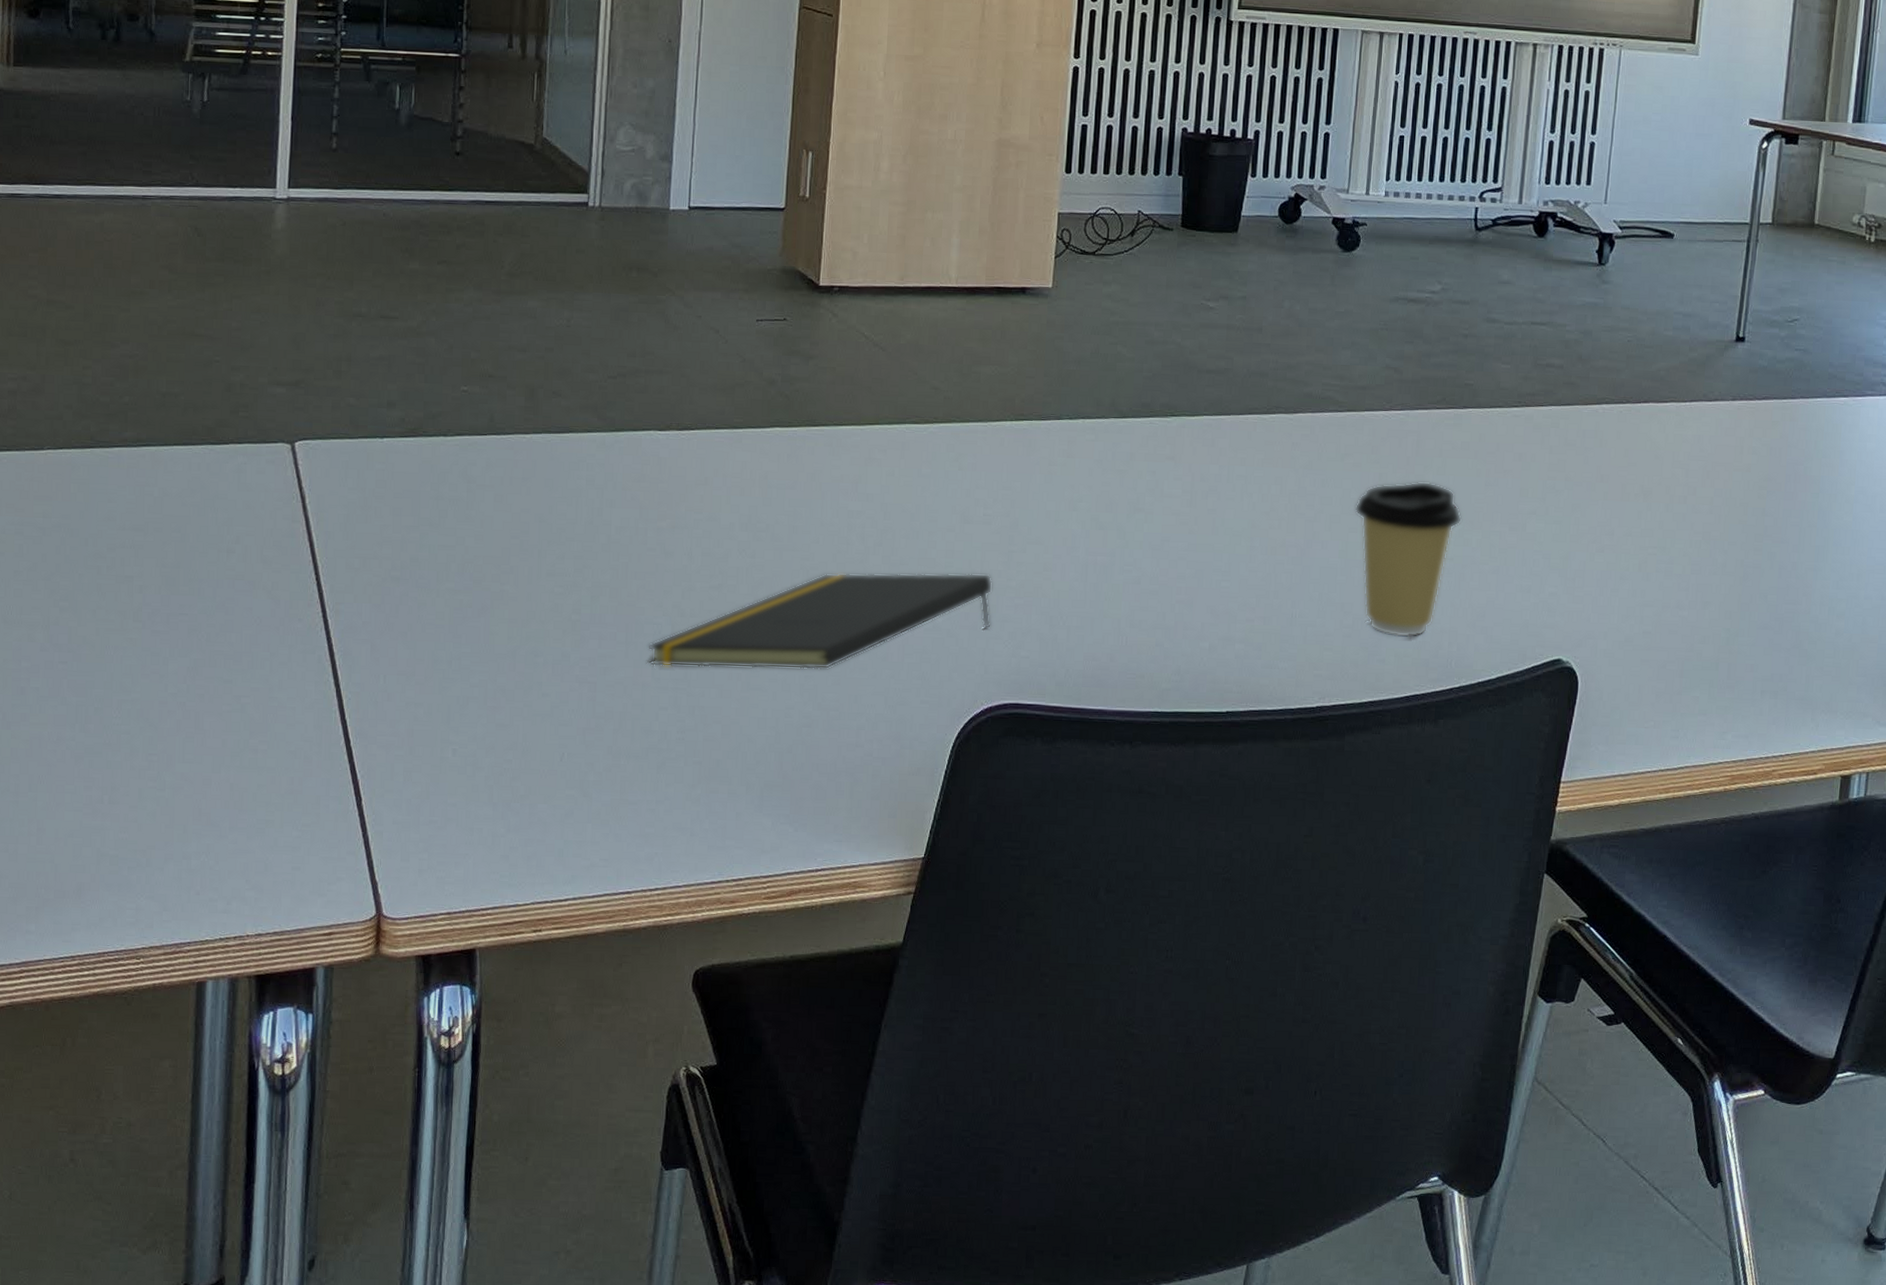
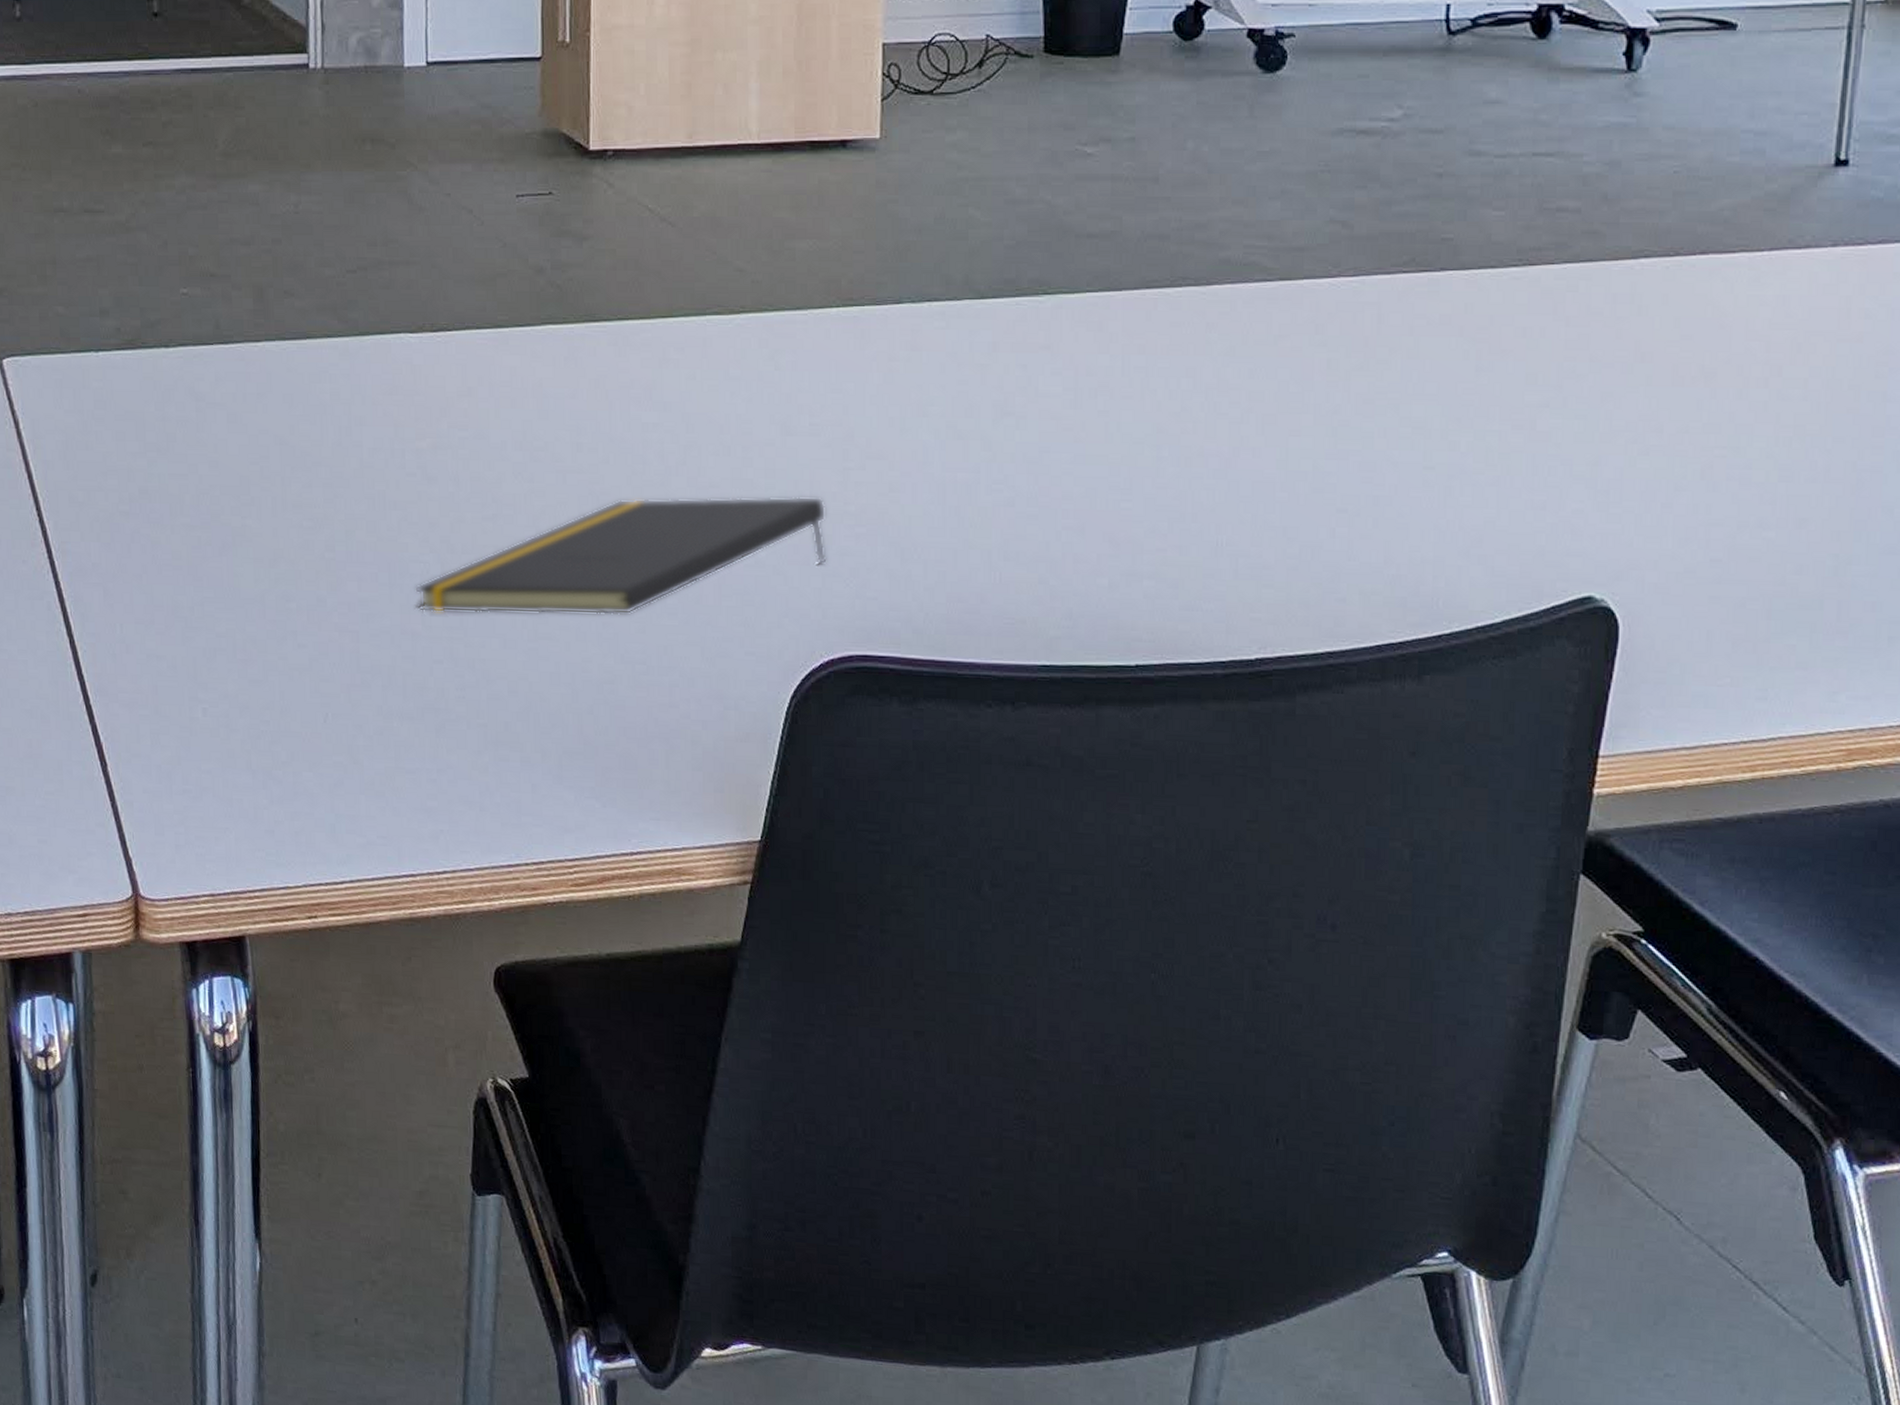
coffee cup: present [1354,481,1462,638] -> none [1295,368,1444,571]

